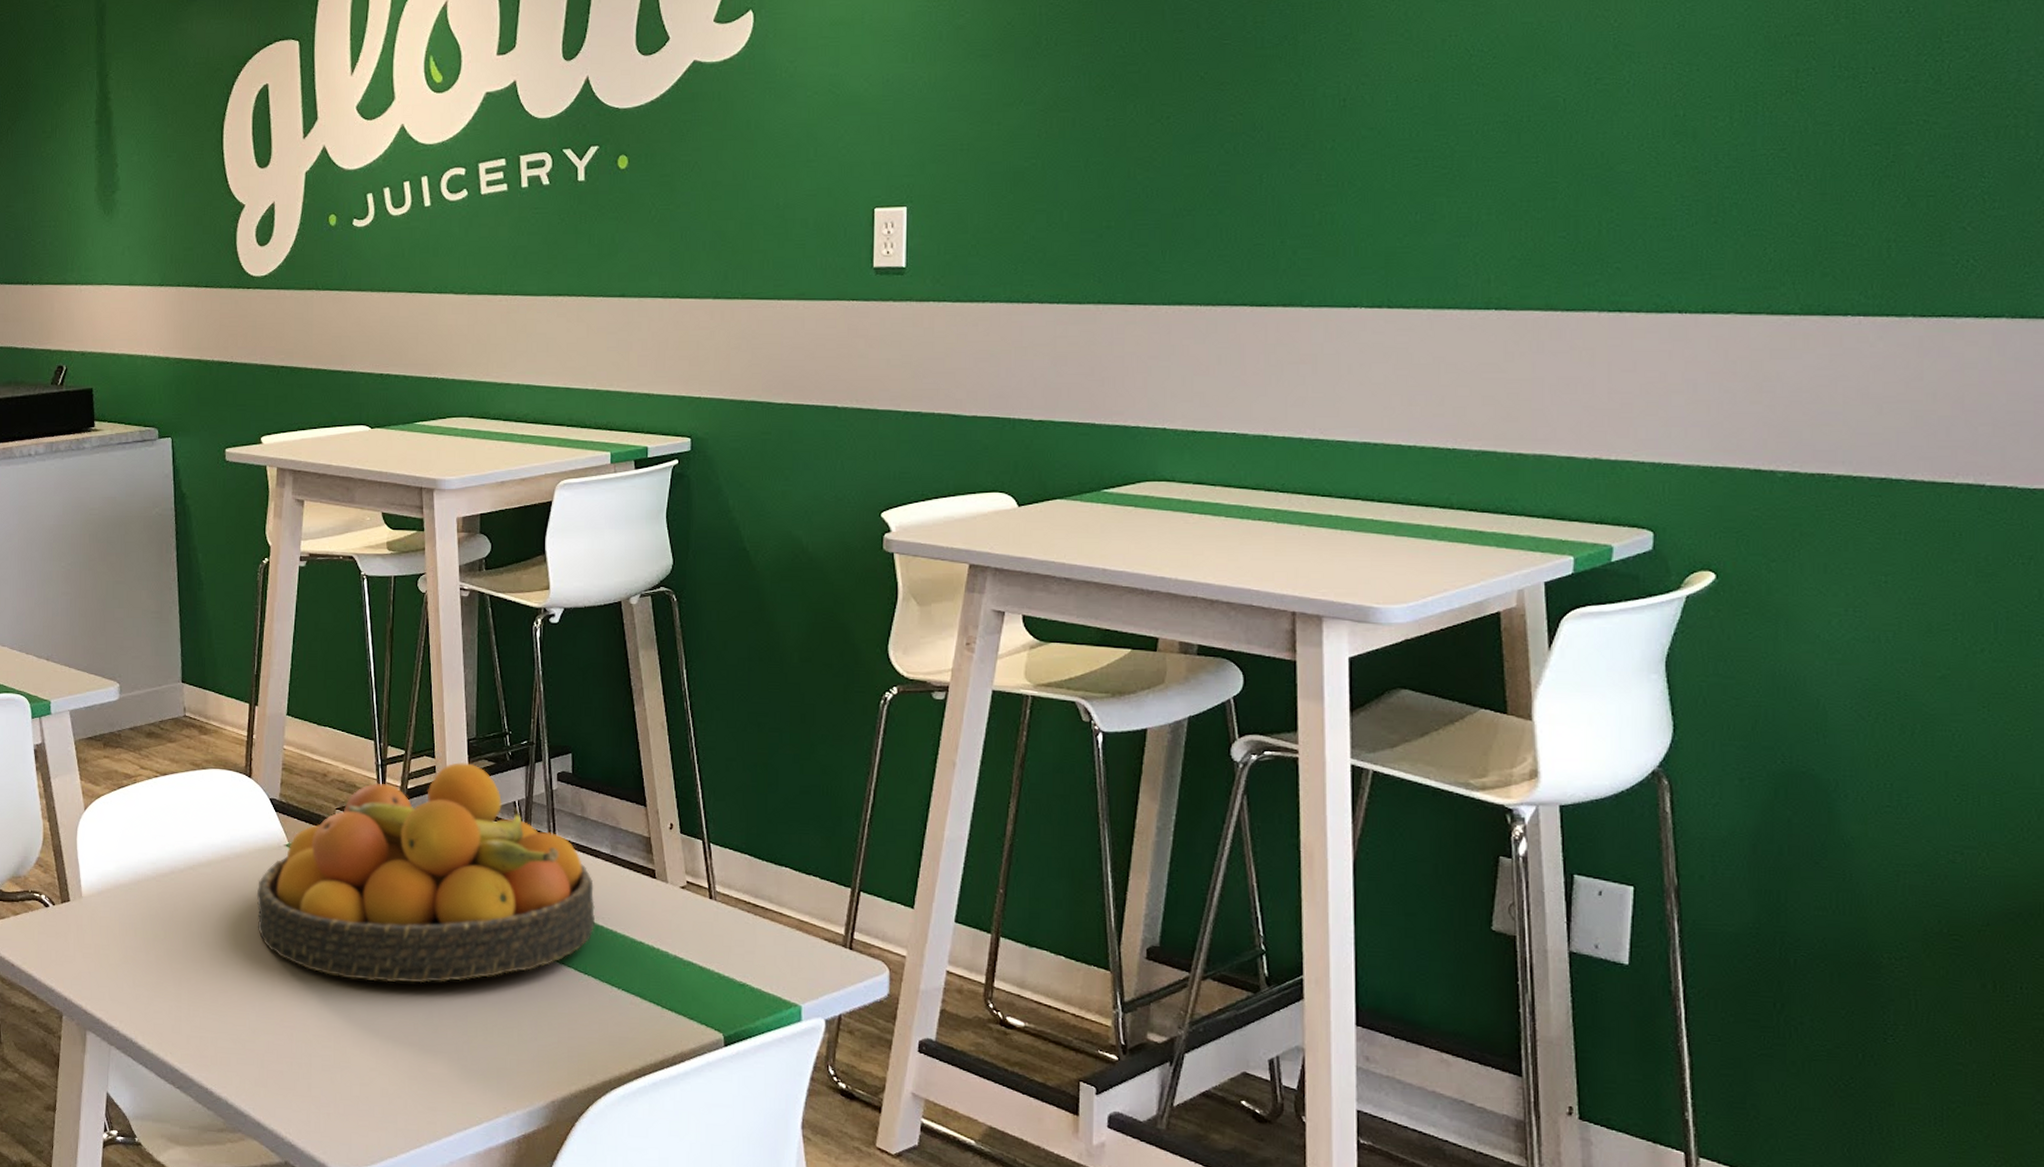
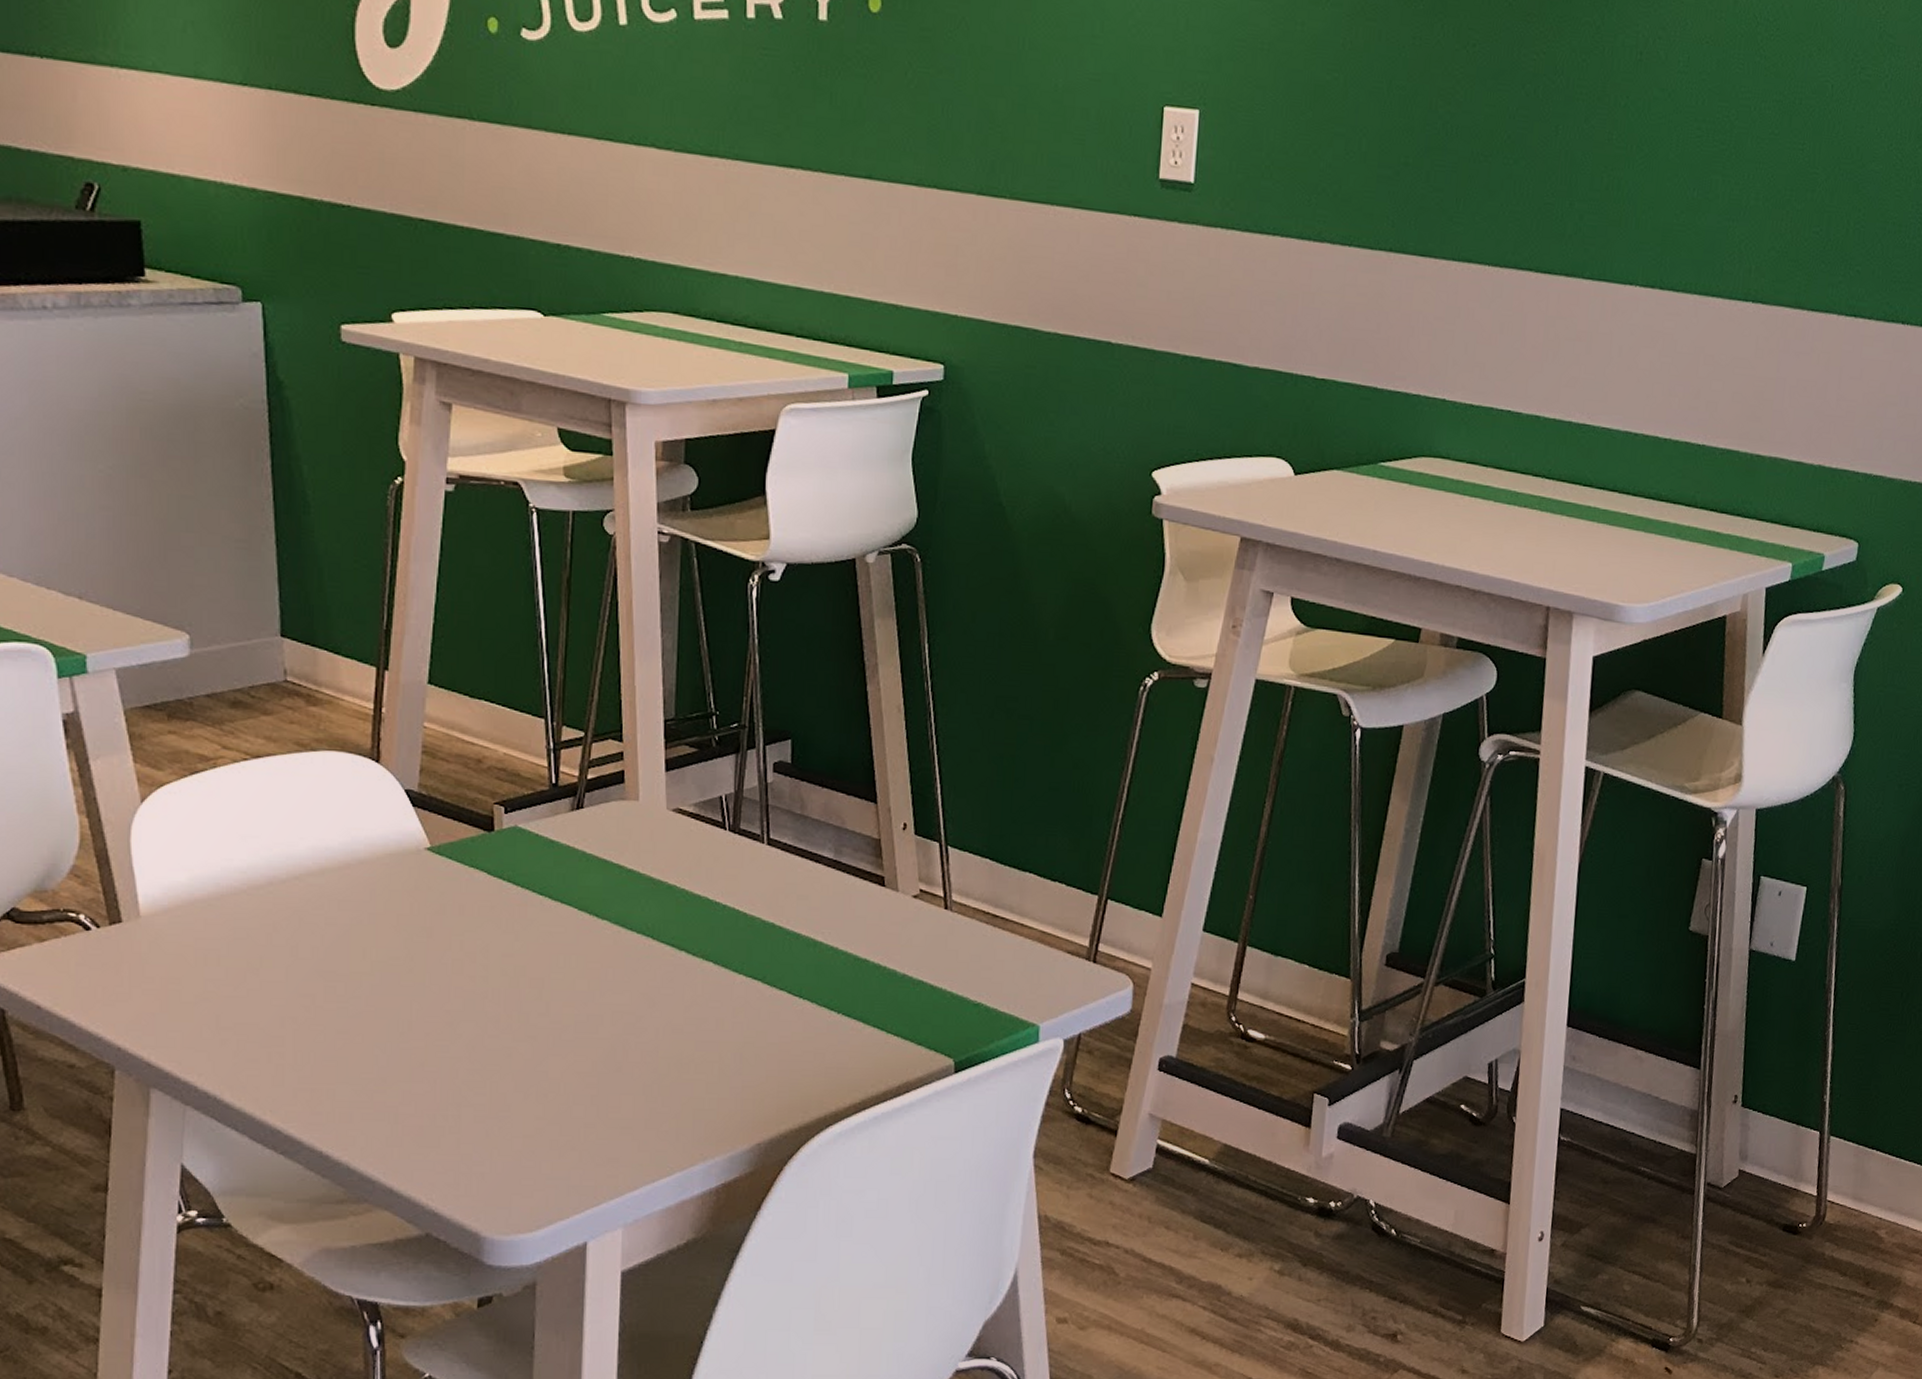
fruit bowl: present [256,762,595,984] -> none [387,748,814,1015]

